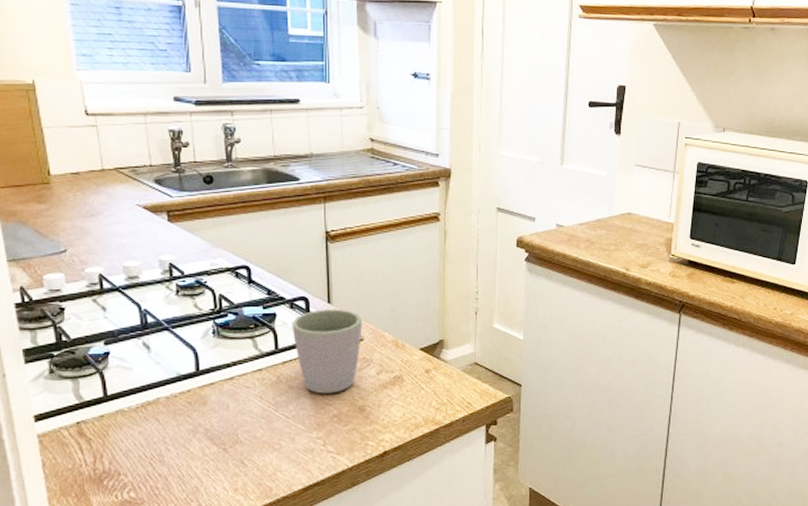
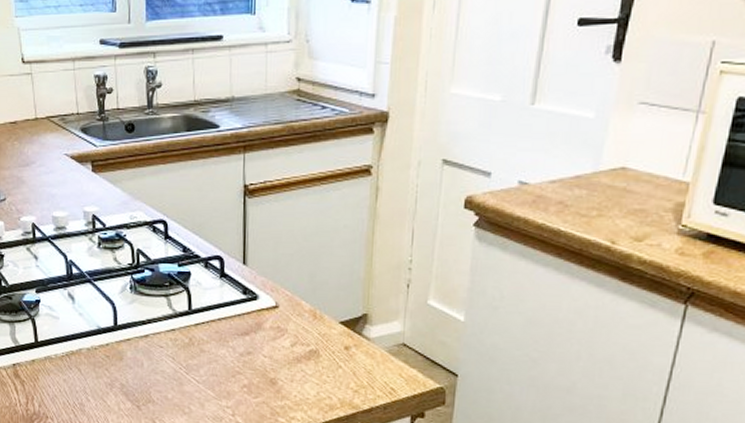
mug: present [292,309,362,394] -> none [205,270,278,362]

